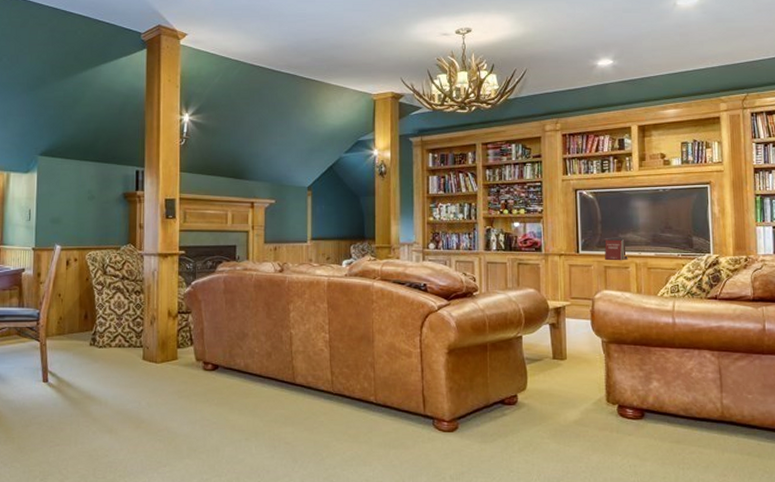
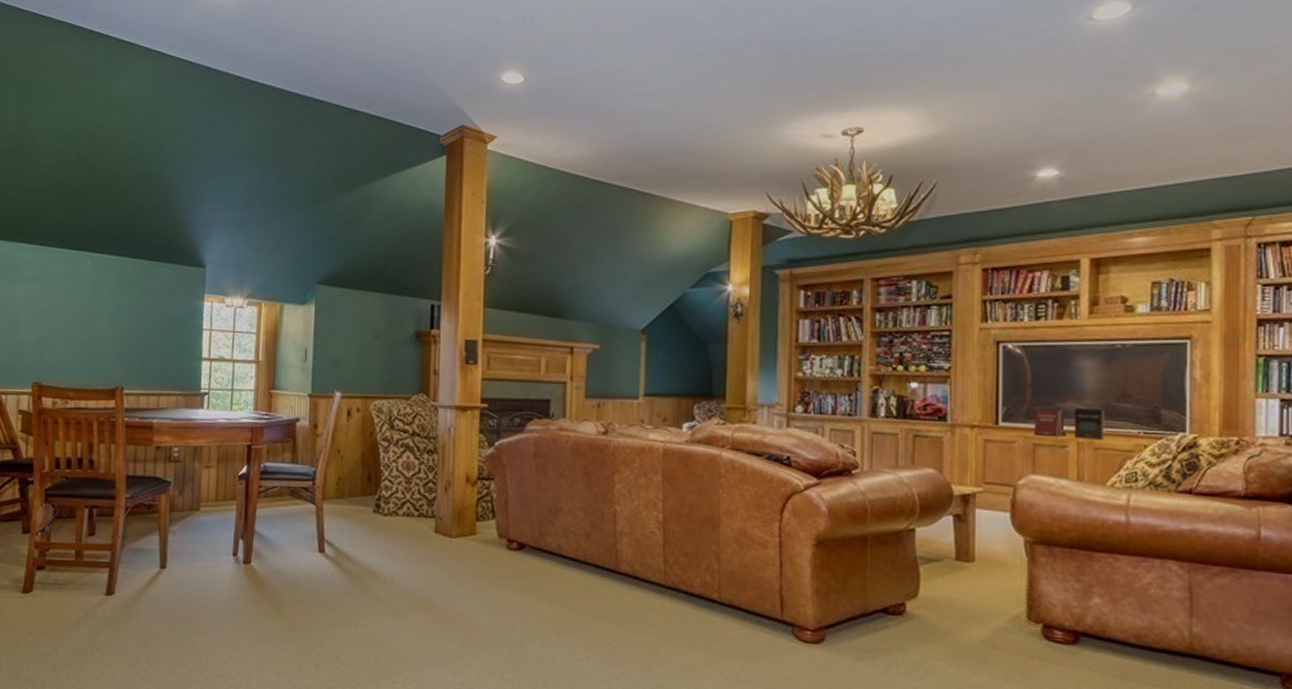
books: none [632,238,655,261] -> present [1073,408,1105,440]

